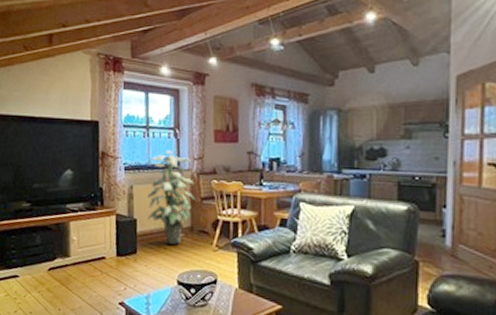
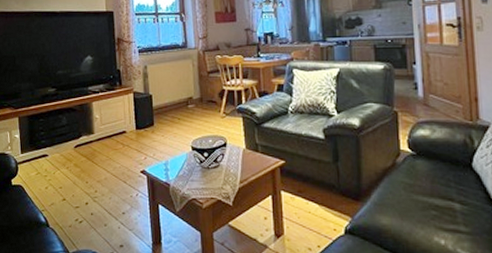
indoor plant: present [147,150,195,245] -> none [159,32,202,116]

